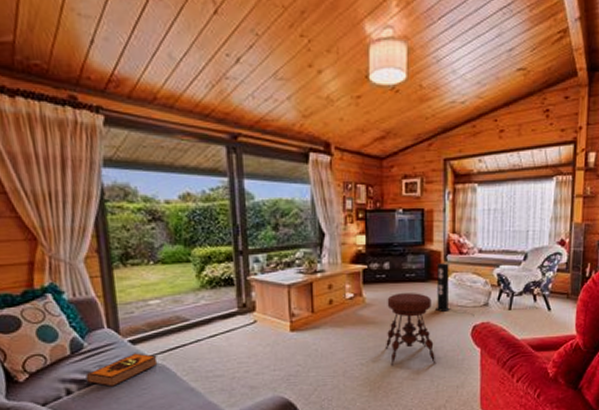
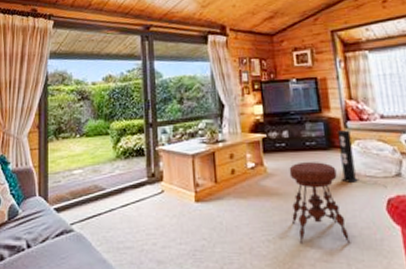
hardback book: present [85,353,158,387] -> none [17,221,76,254]

